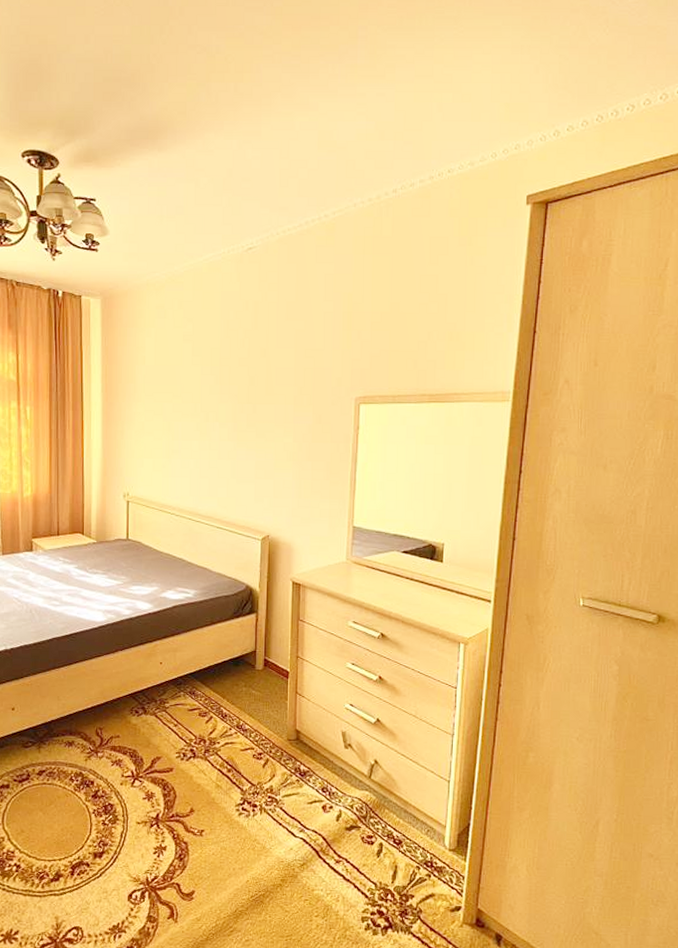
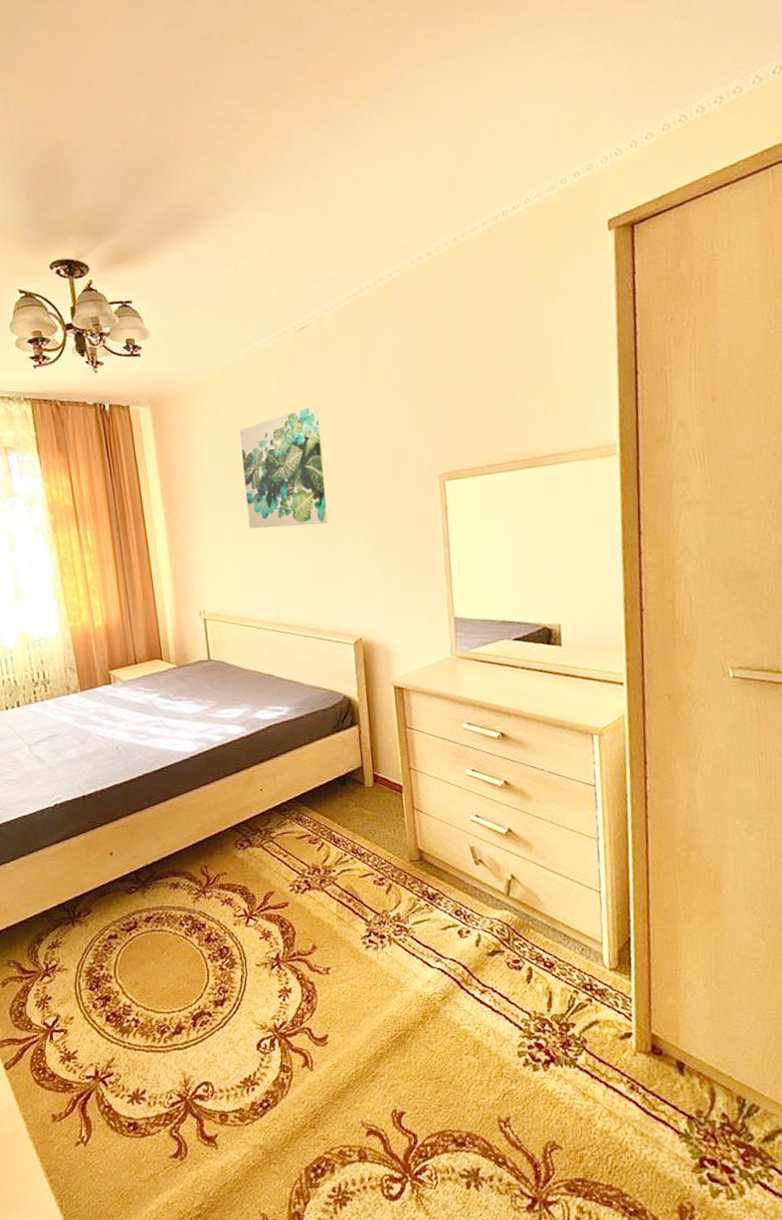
wall art: none [179,321,255,428] -> present [239,406,328,529]

